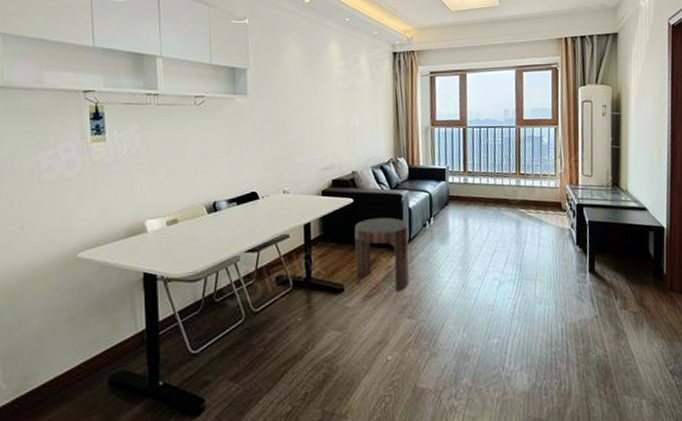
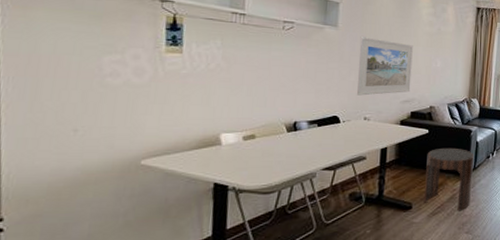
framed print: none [271,102,329,167] -> present [357,37,413,96]

